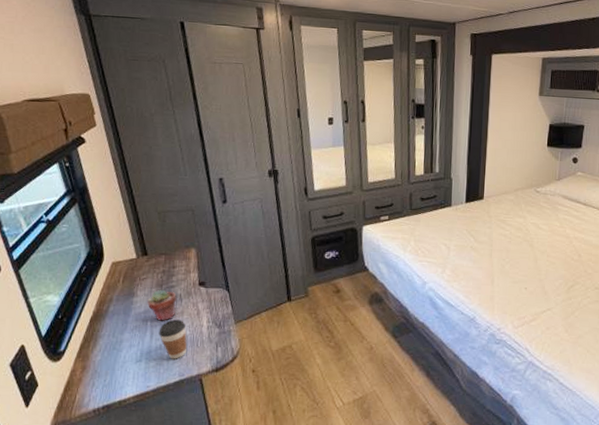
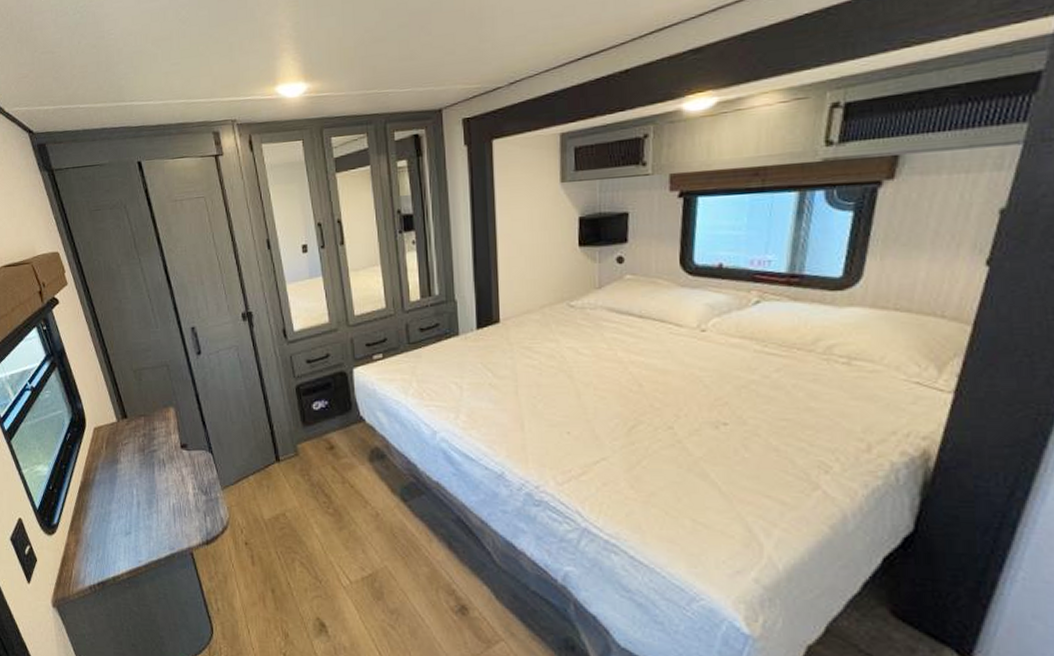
potted succulent: present [147,290,177,321] -> none [131,455,161,489]
coffee cup: present [158,319,187,359] -> none [145,487,174,531]

